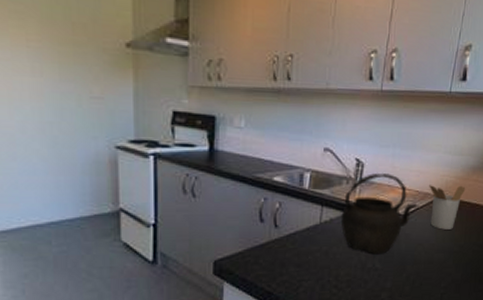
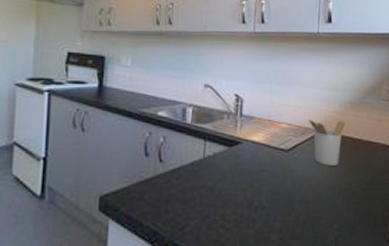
kettle: present [340,173,419,255] -> none [224,108,301,192]

